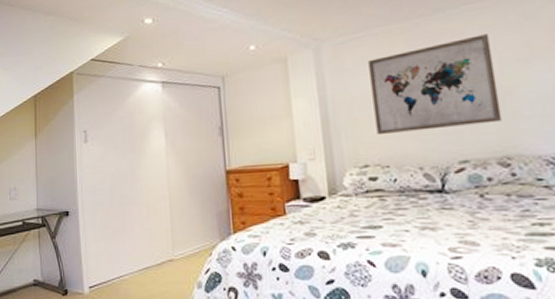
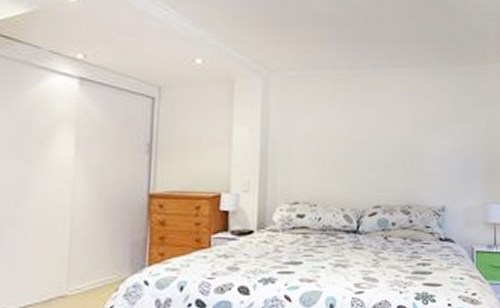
wall art: present [368,34,503,136] -> none [310,96,410,175]

